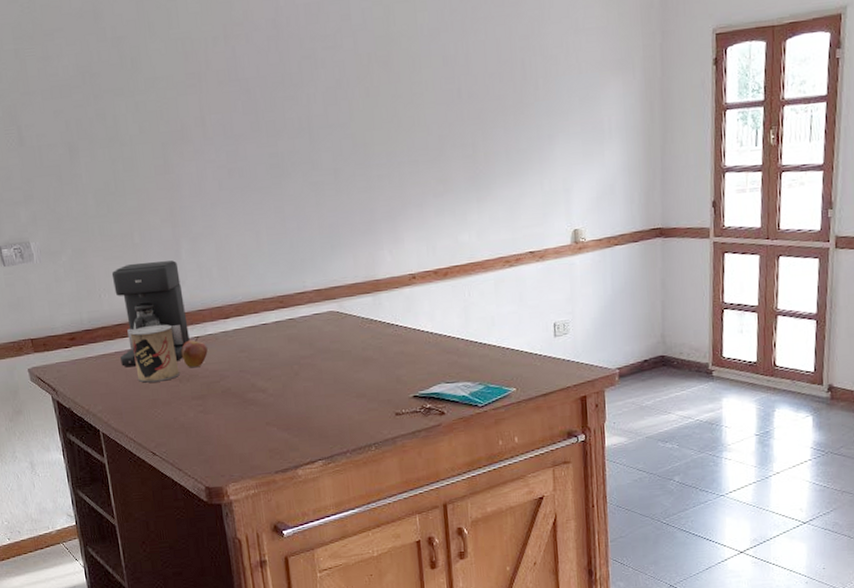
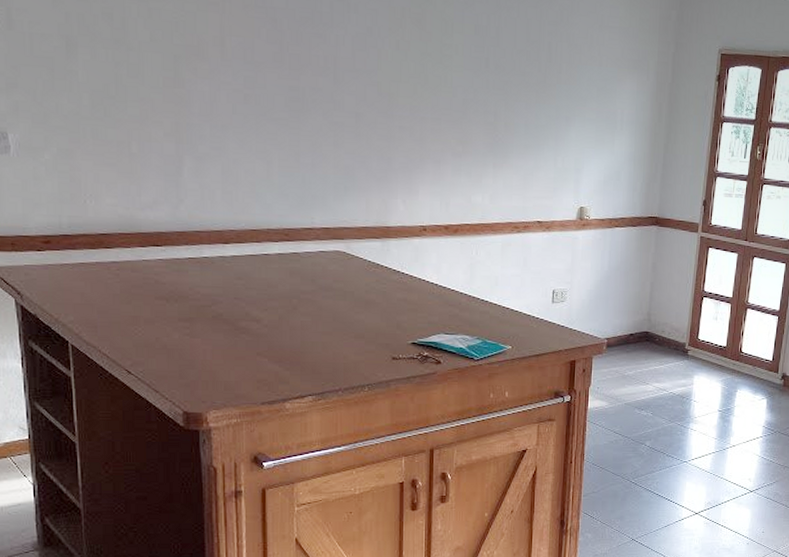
coffee maker: present [111,260,190,367] -> none [101,173,183,281]
tin can: present [129,324,180,383] -> none [114,239,167,299]
fruit: present [181,336,208,367] -> none [171,257,201,288]

